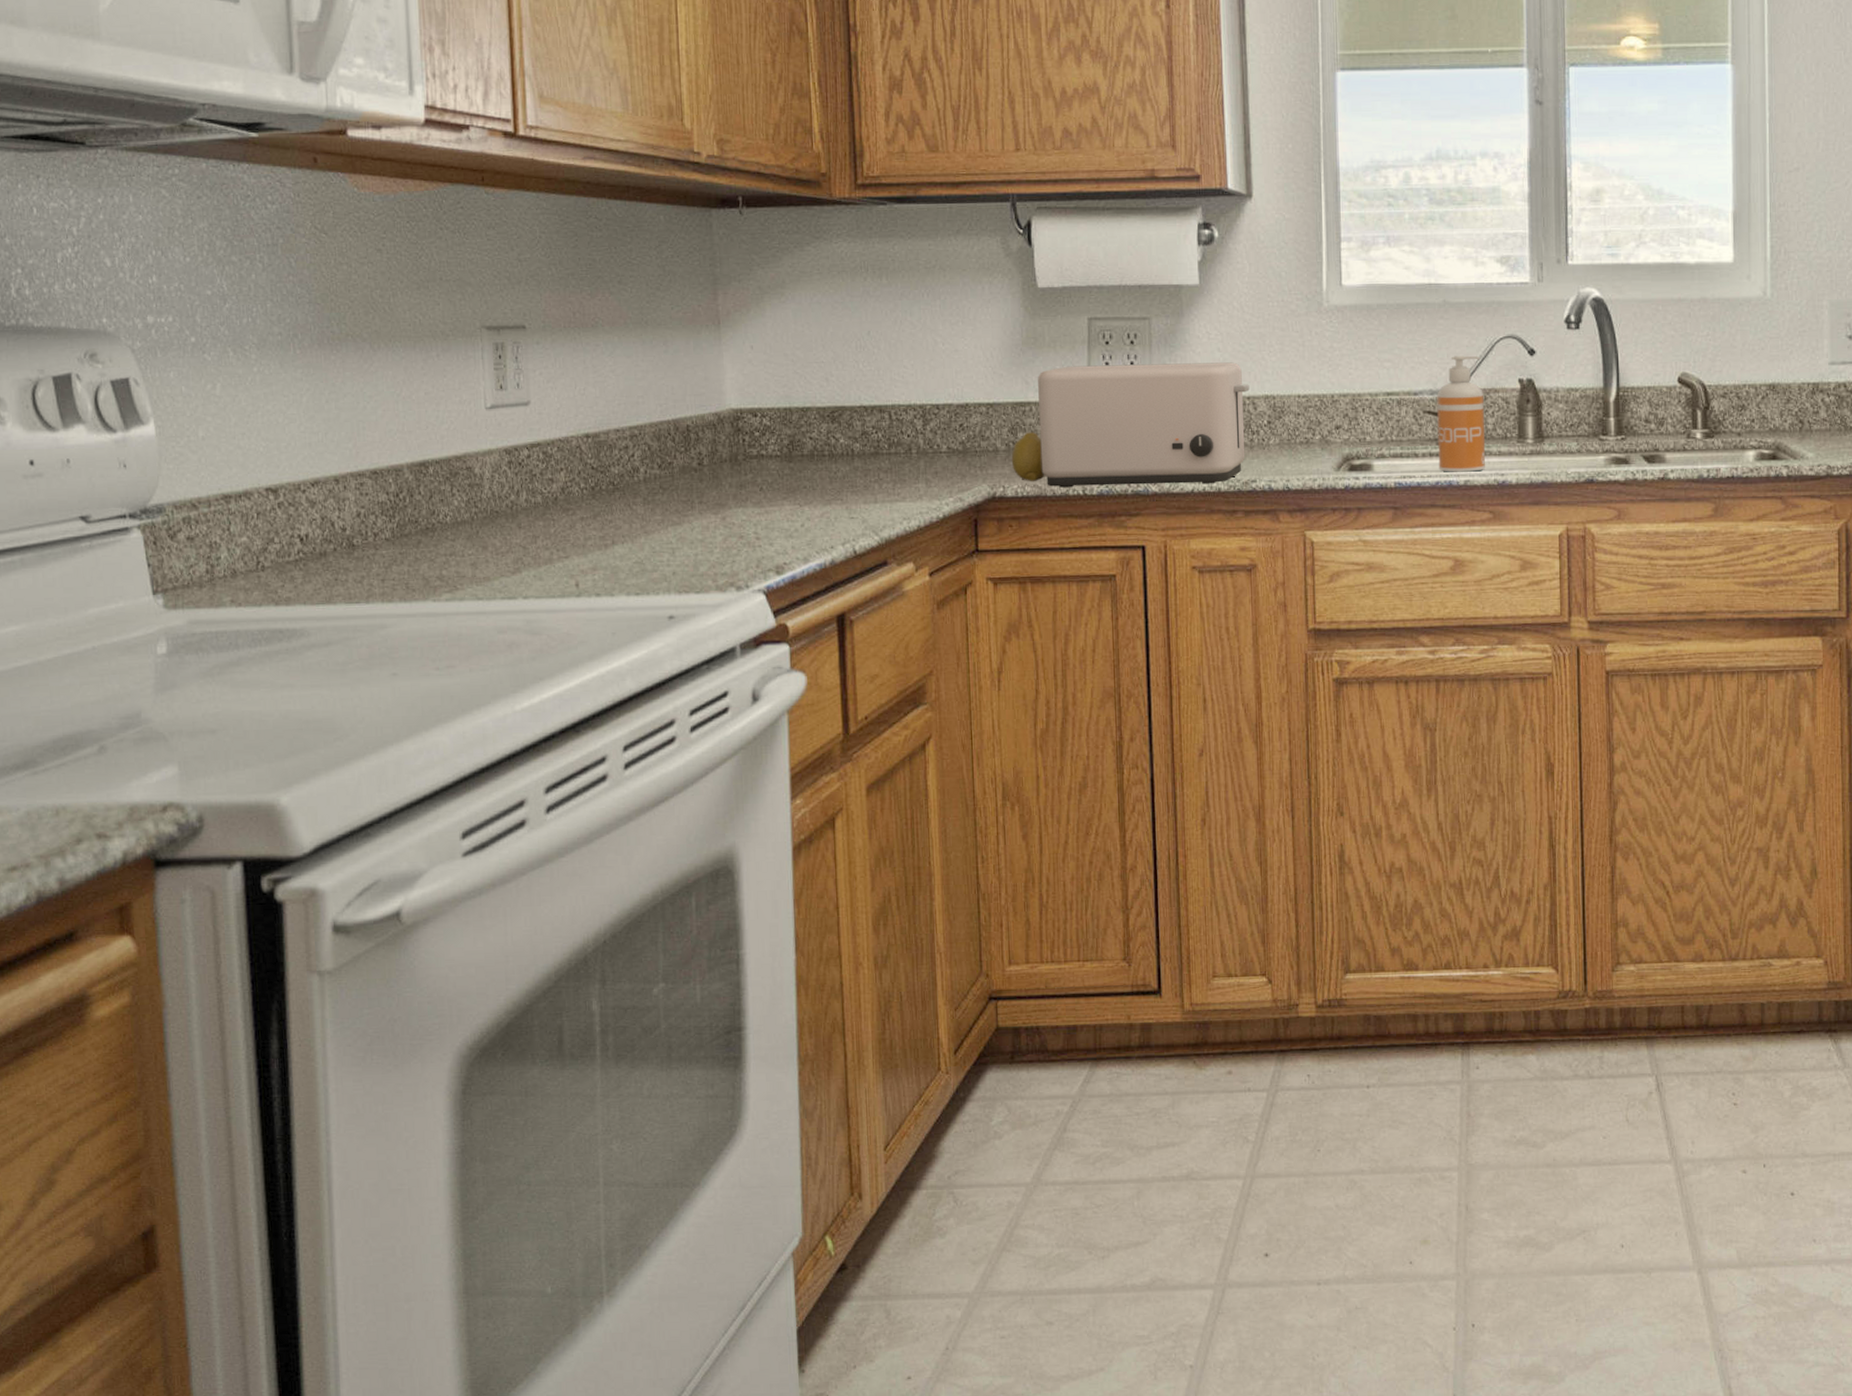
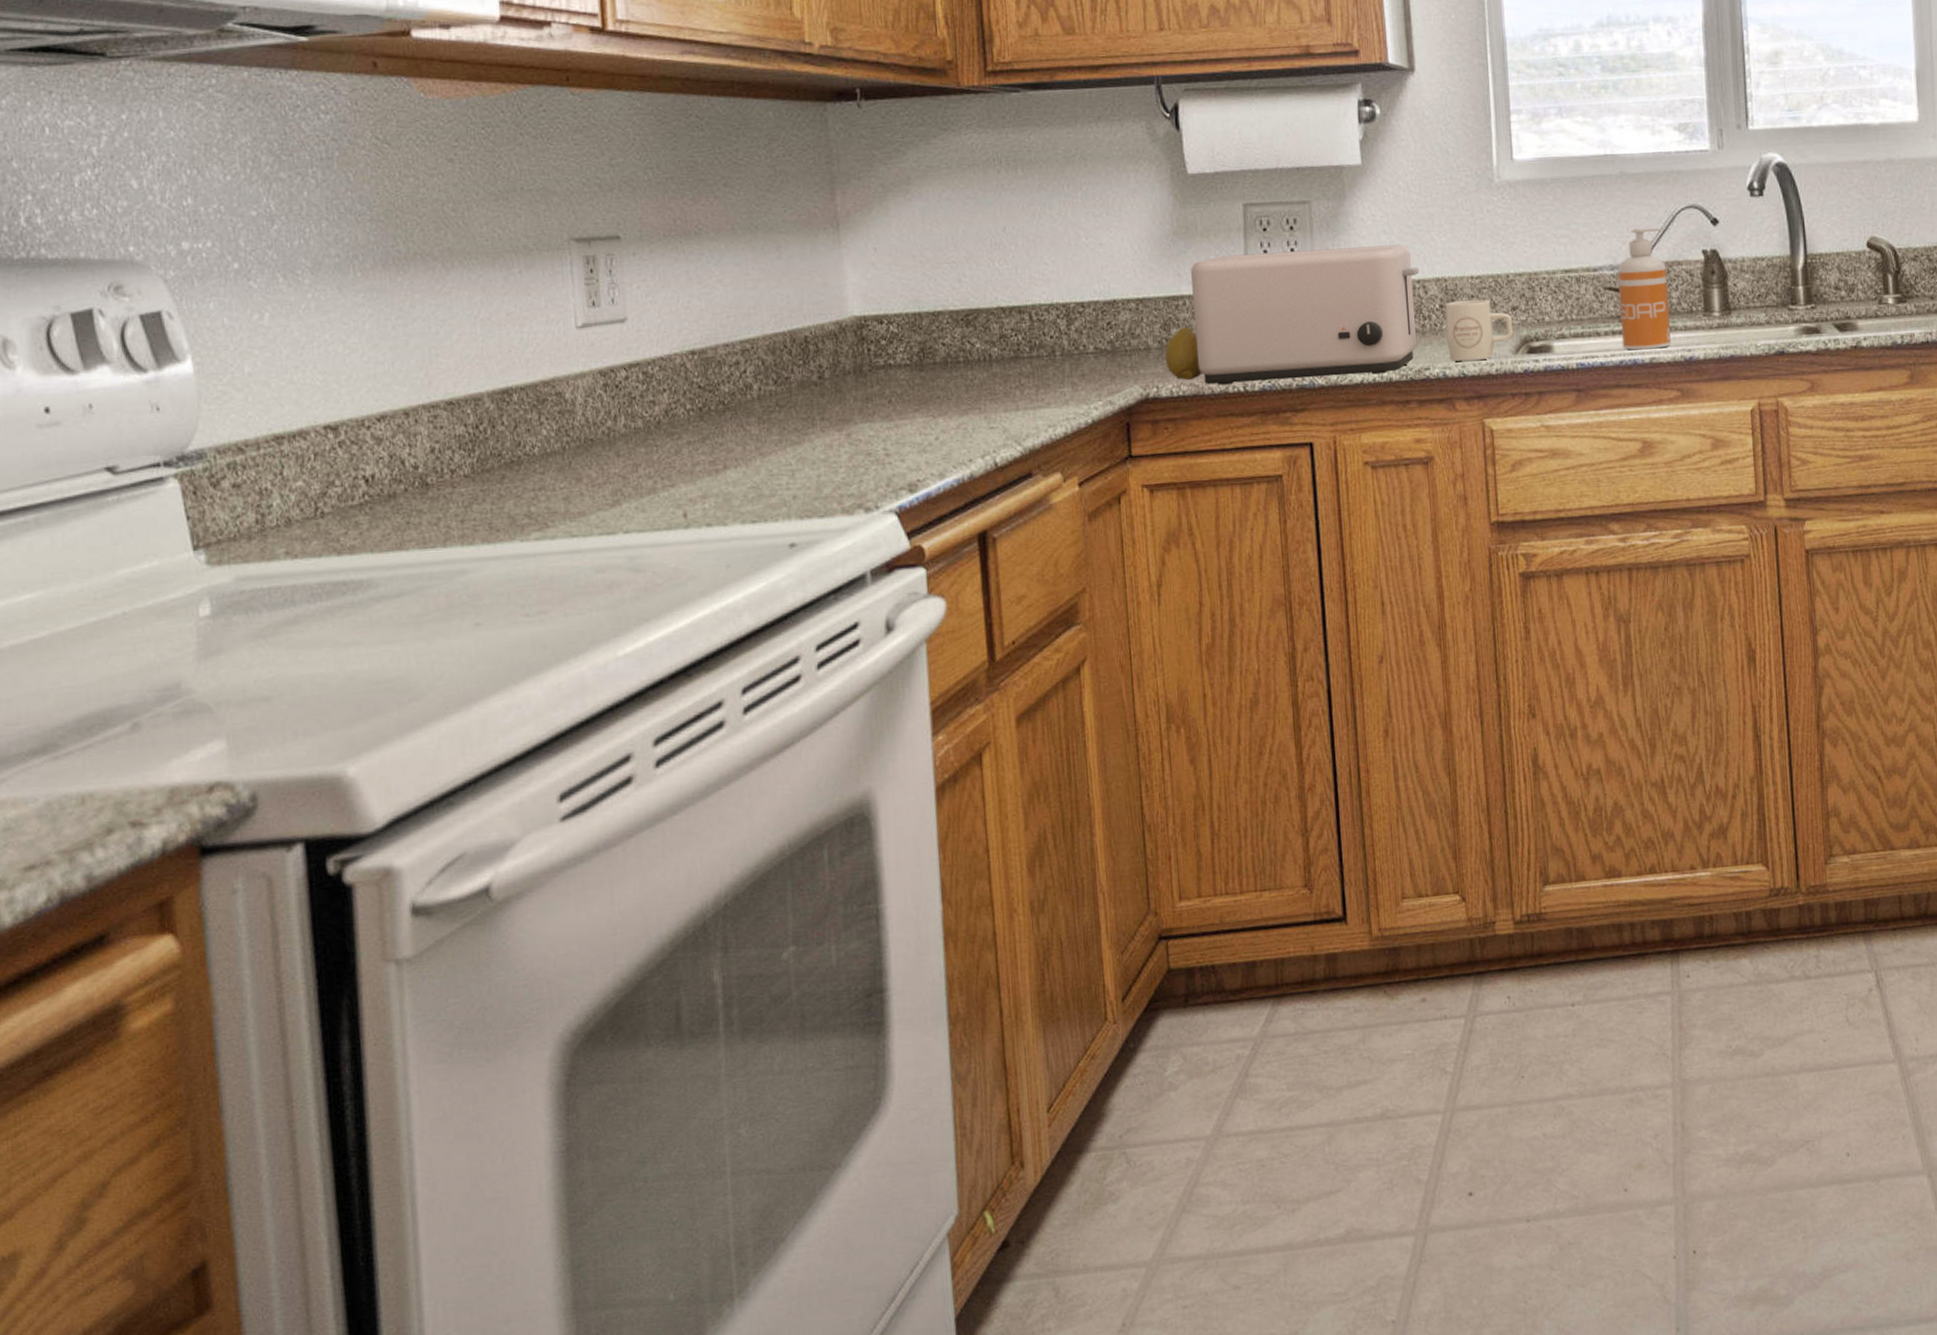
mug: none [1272,417,1336,476] -> present [1445,299,1514,362]

